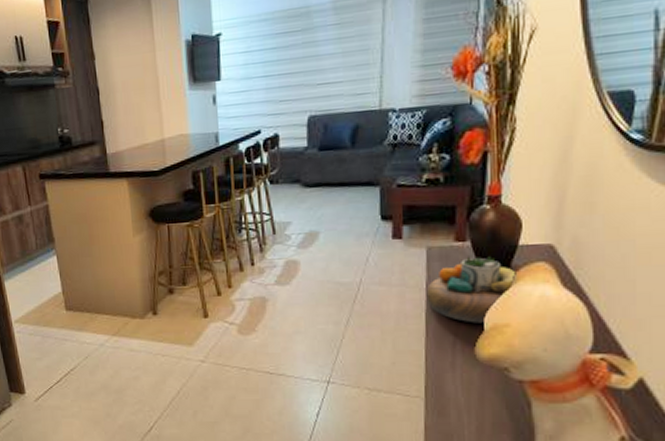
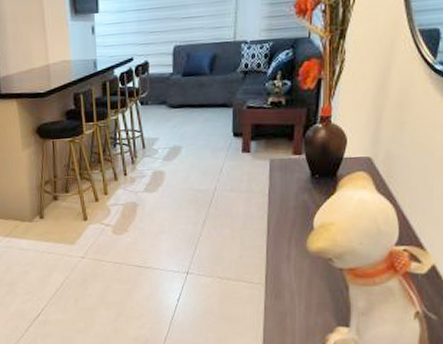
decorative bowl: present [426,256,518,323] -> none [268,167,342,223]

